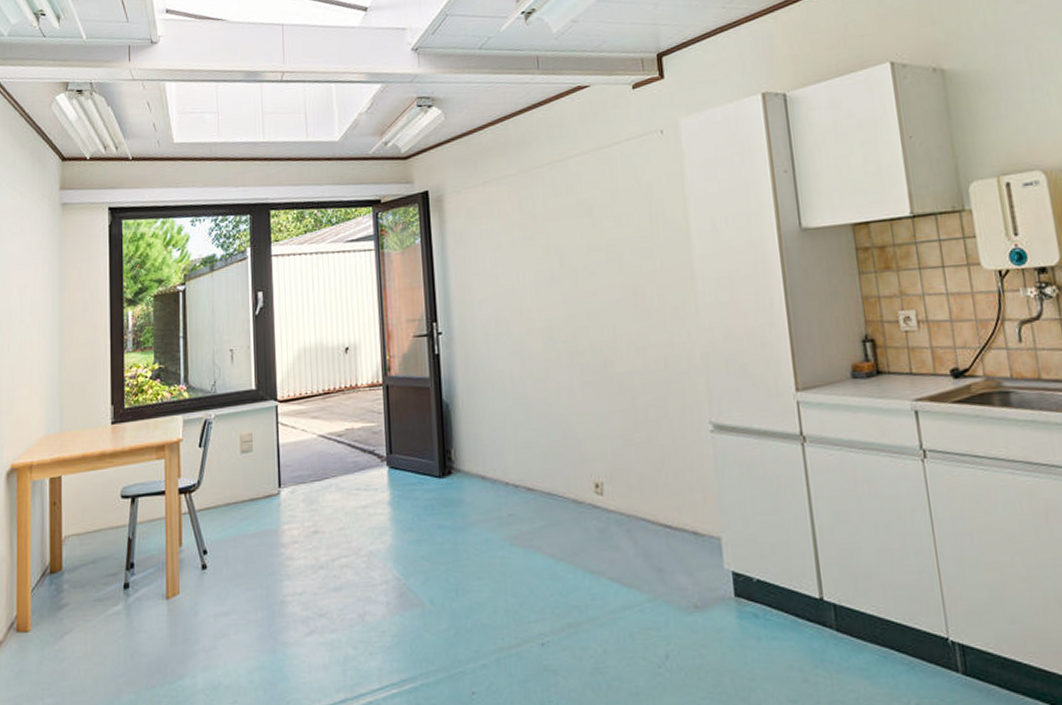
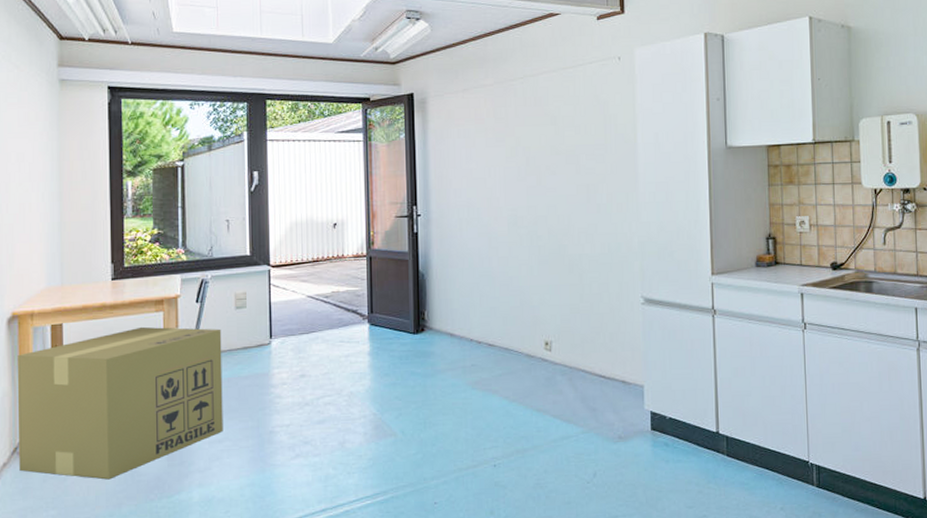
cardboard box: none [15,477,230,661] -> present [17,326,223,480]

